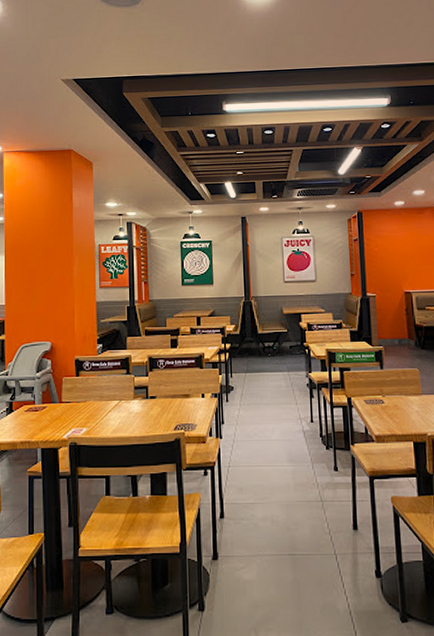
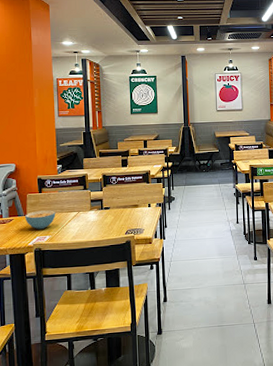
cereal bowl: none [59,397,94,420] -> present [24,210,56,230]

